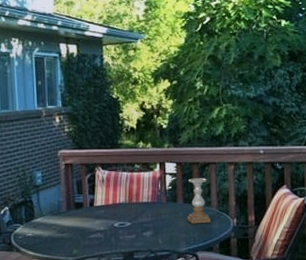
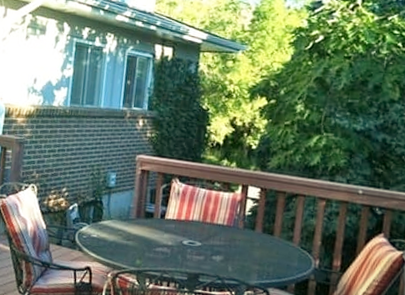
candle holder: present [187,178,211,224] -> none [263,207,292,259]

